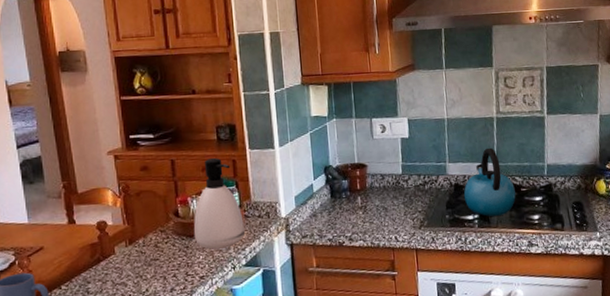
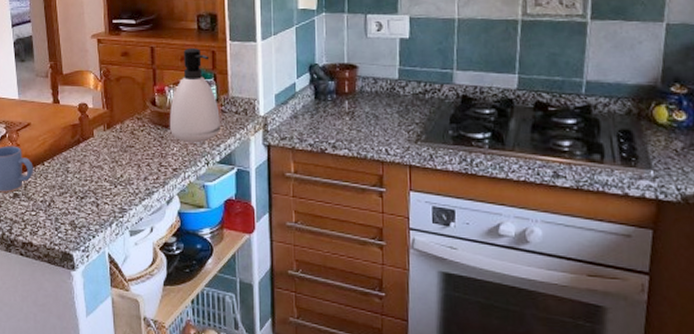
kettle: present [463,147,516,217] -> none [472,56,541,138]

